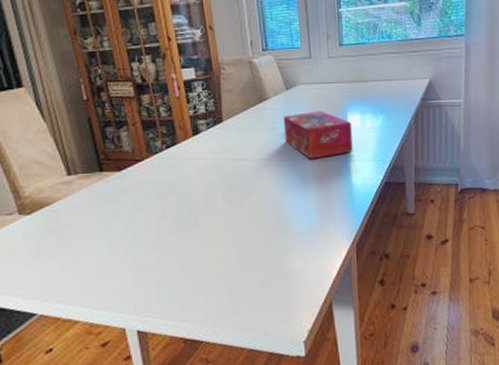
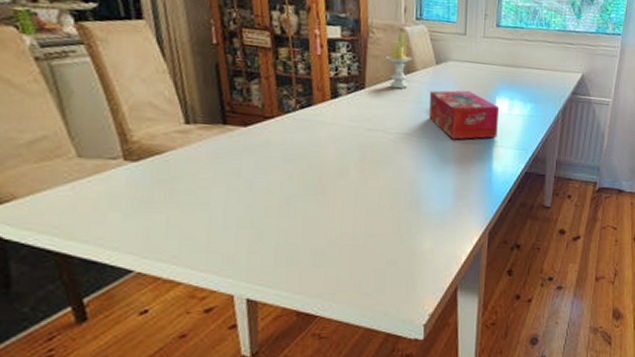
candle: none [237,65,264,118] -> present [384,32,413,89]

